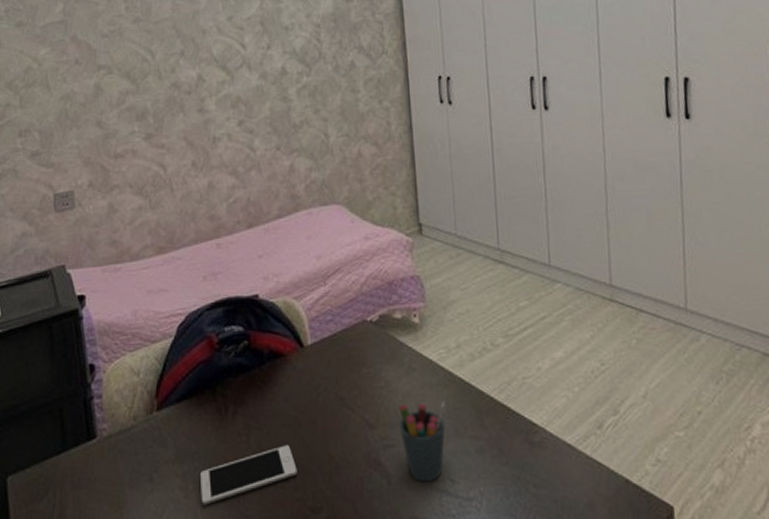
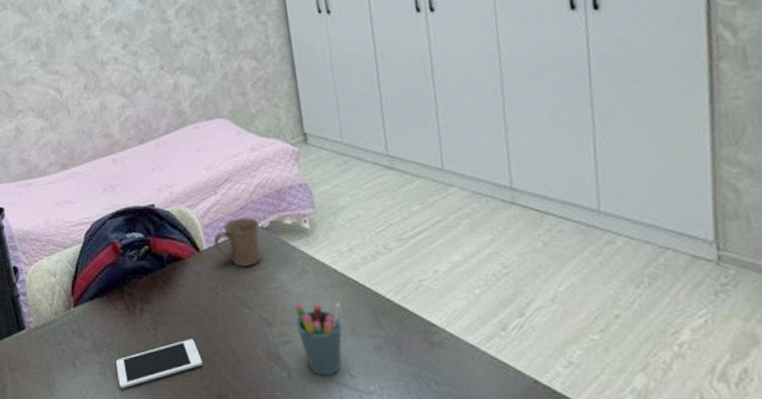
mug: none [319,310,368,364] -> present [213,217,262,267]

